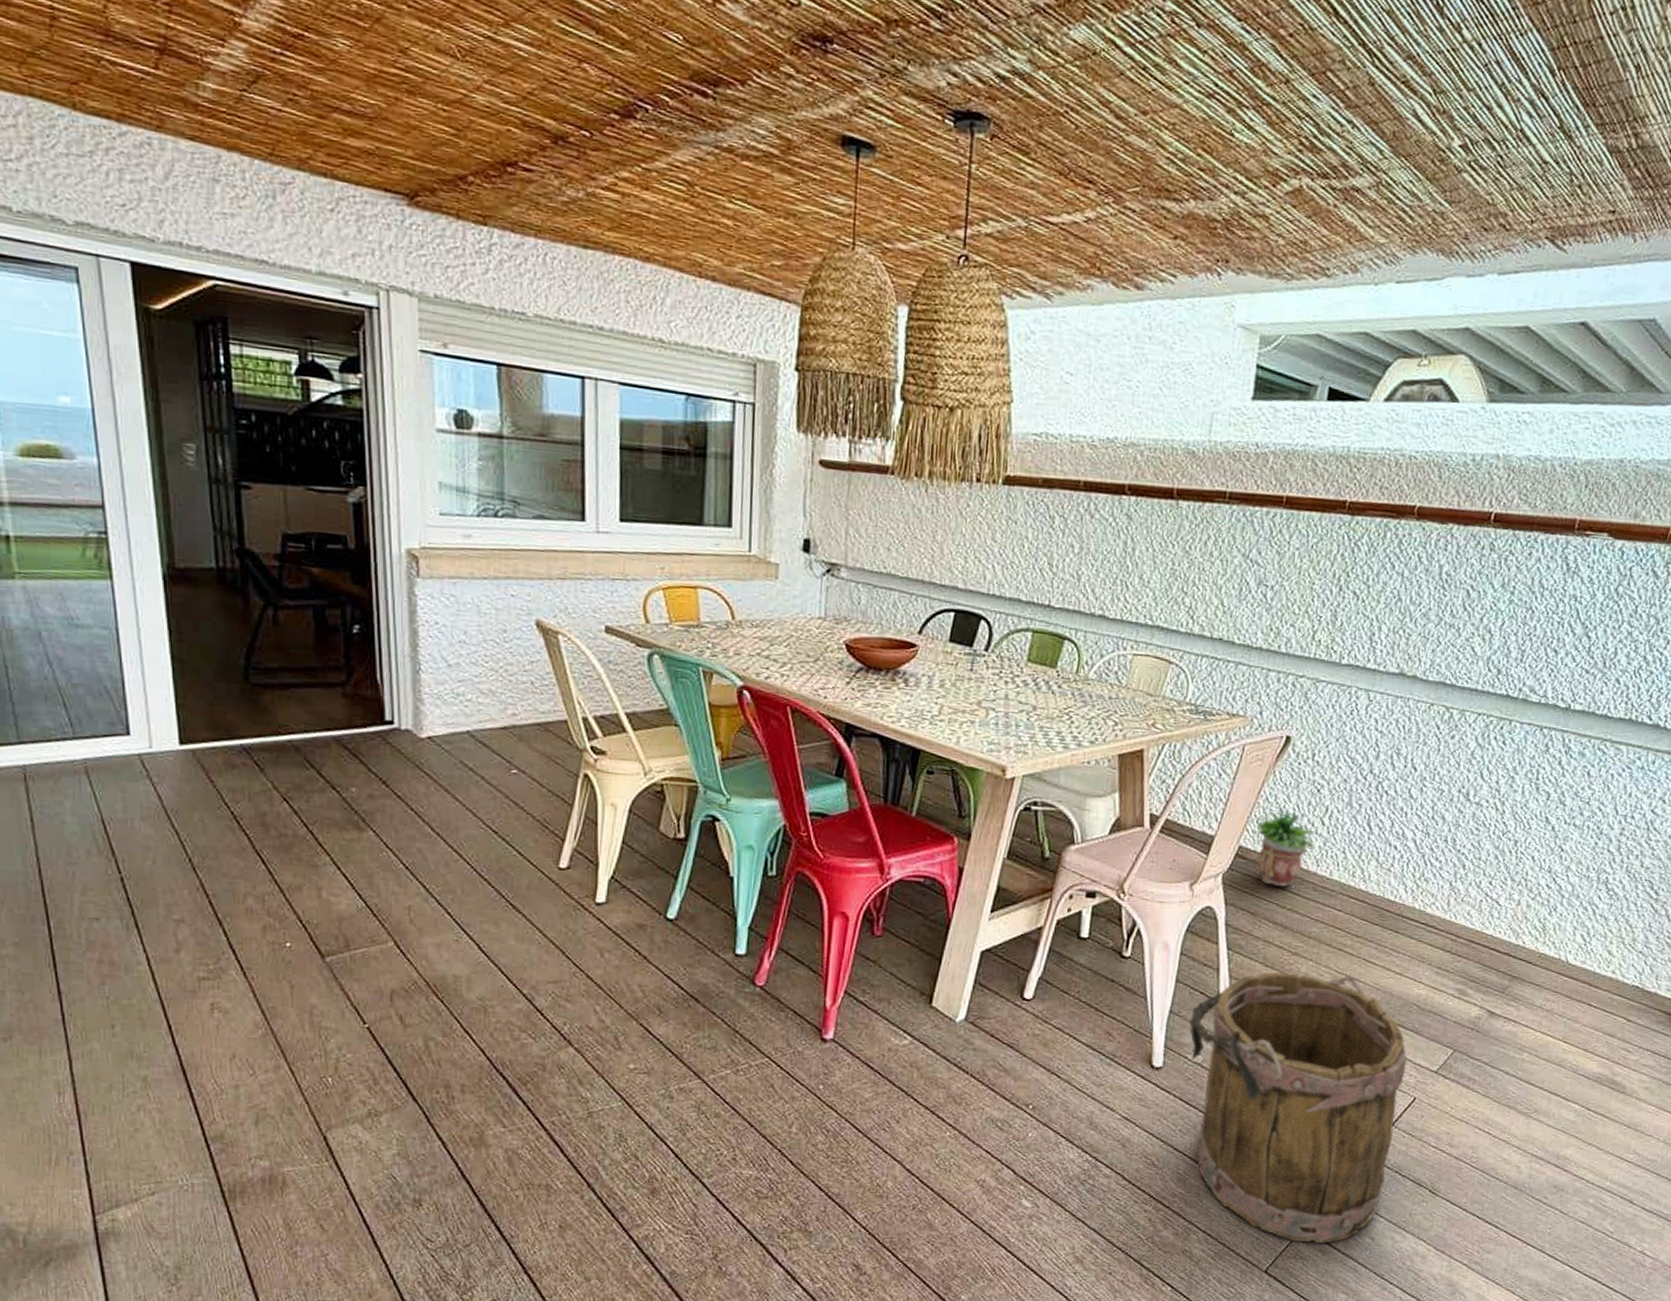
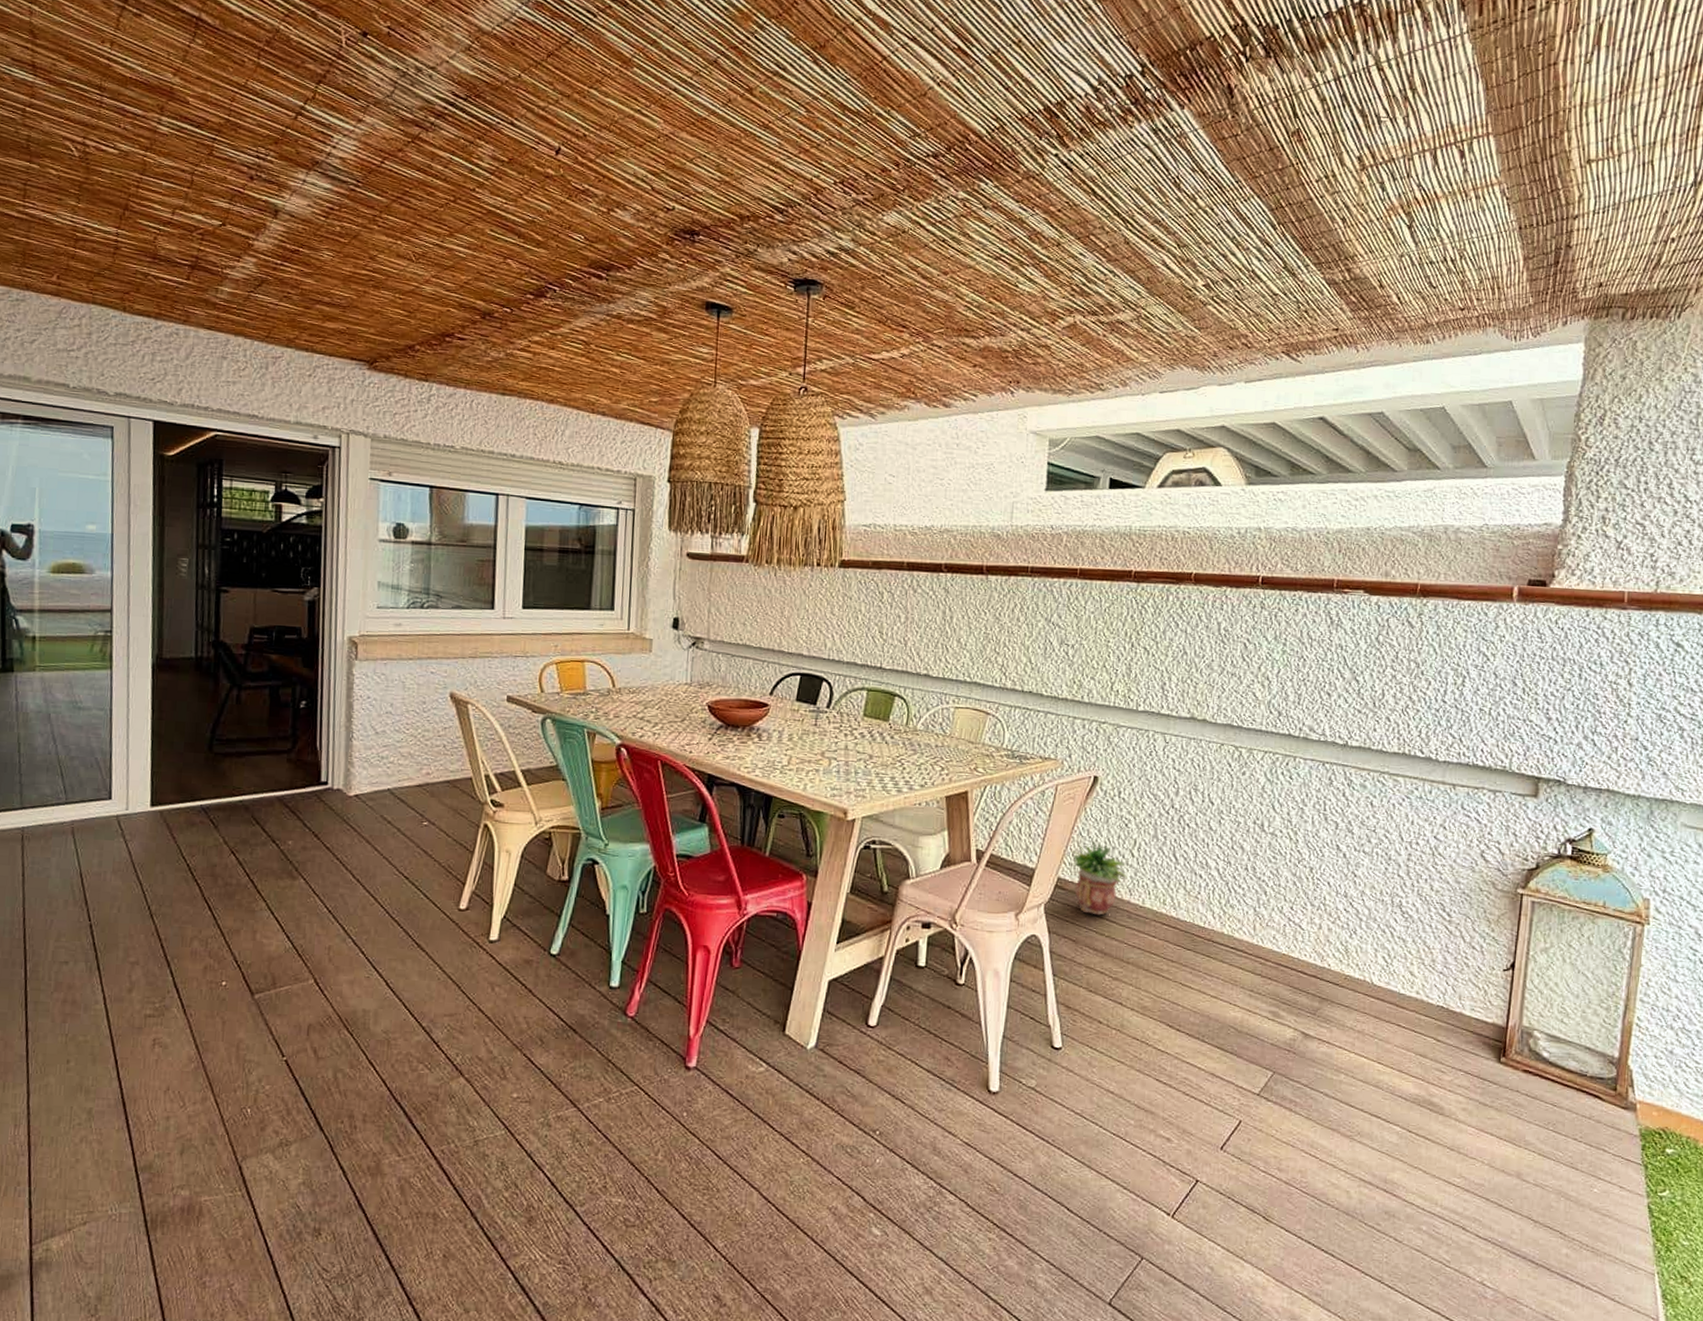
bucket: present [1189,972,1407,1243] -> none [1021,997,1229,1273]

